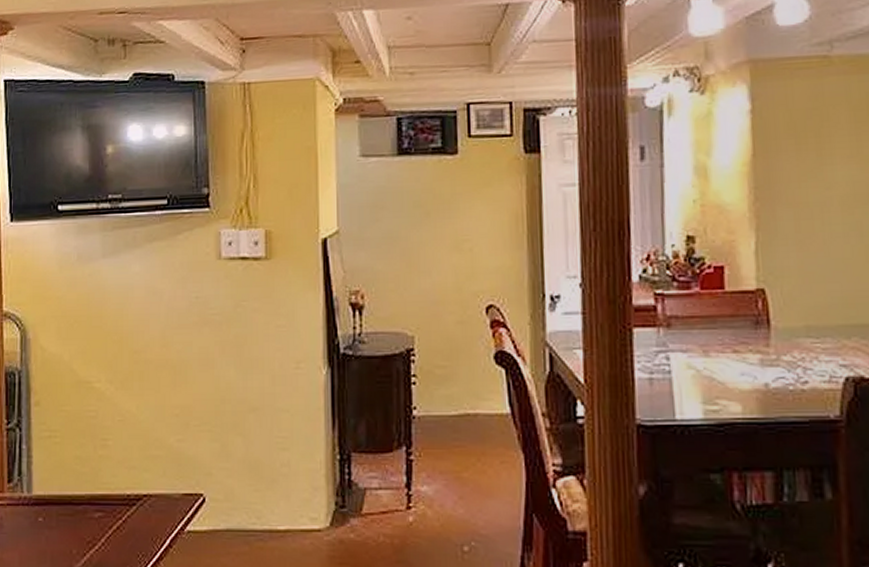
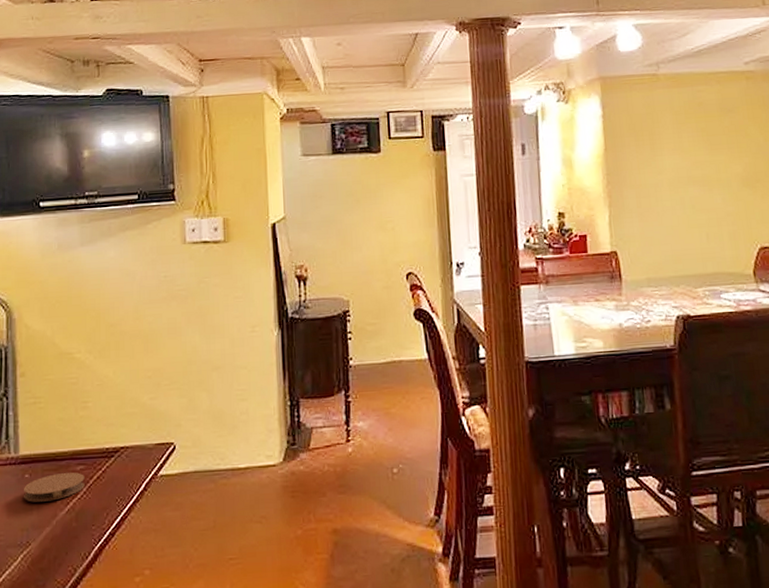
coaster: none [36,518,103,550] -> present [23,472,85,502]

